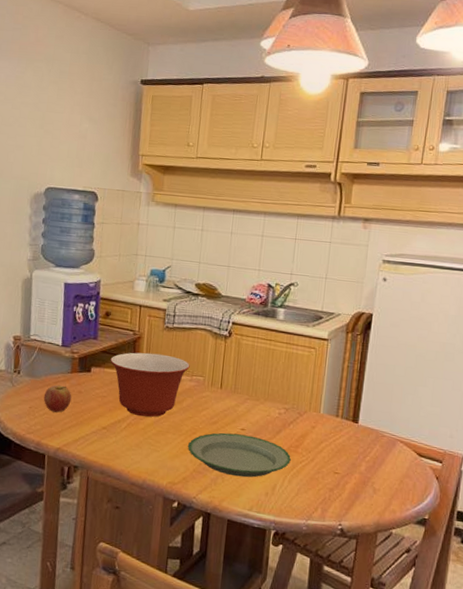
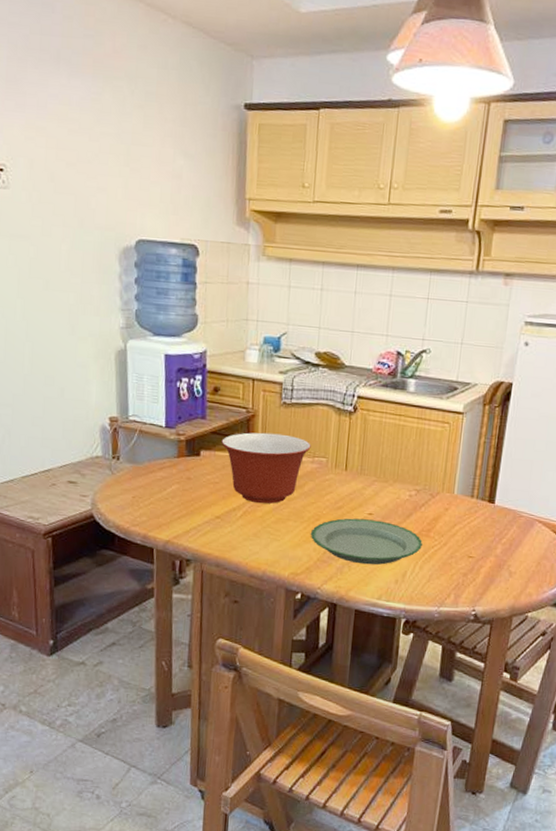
fruit: present [43,384,72,413] -> none [148,471,180,502]

